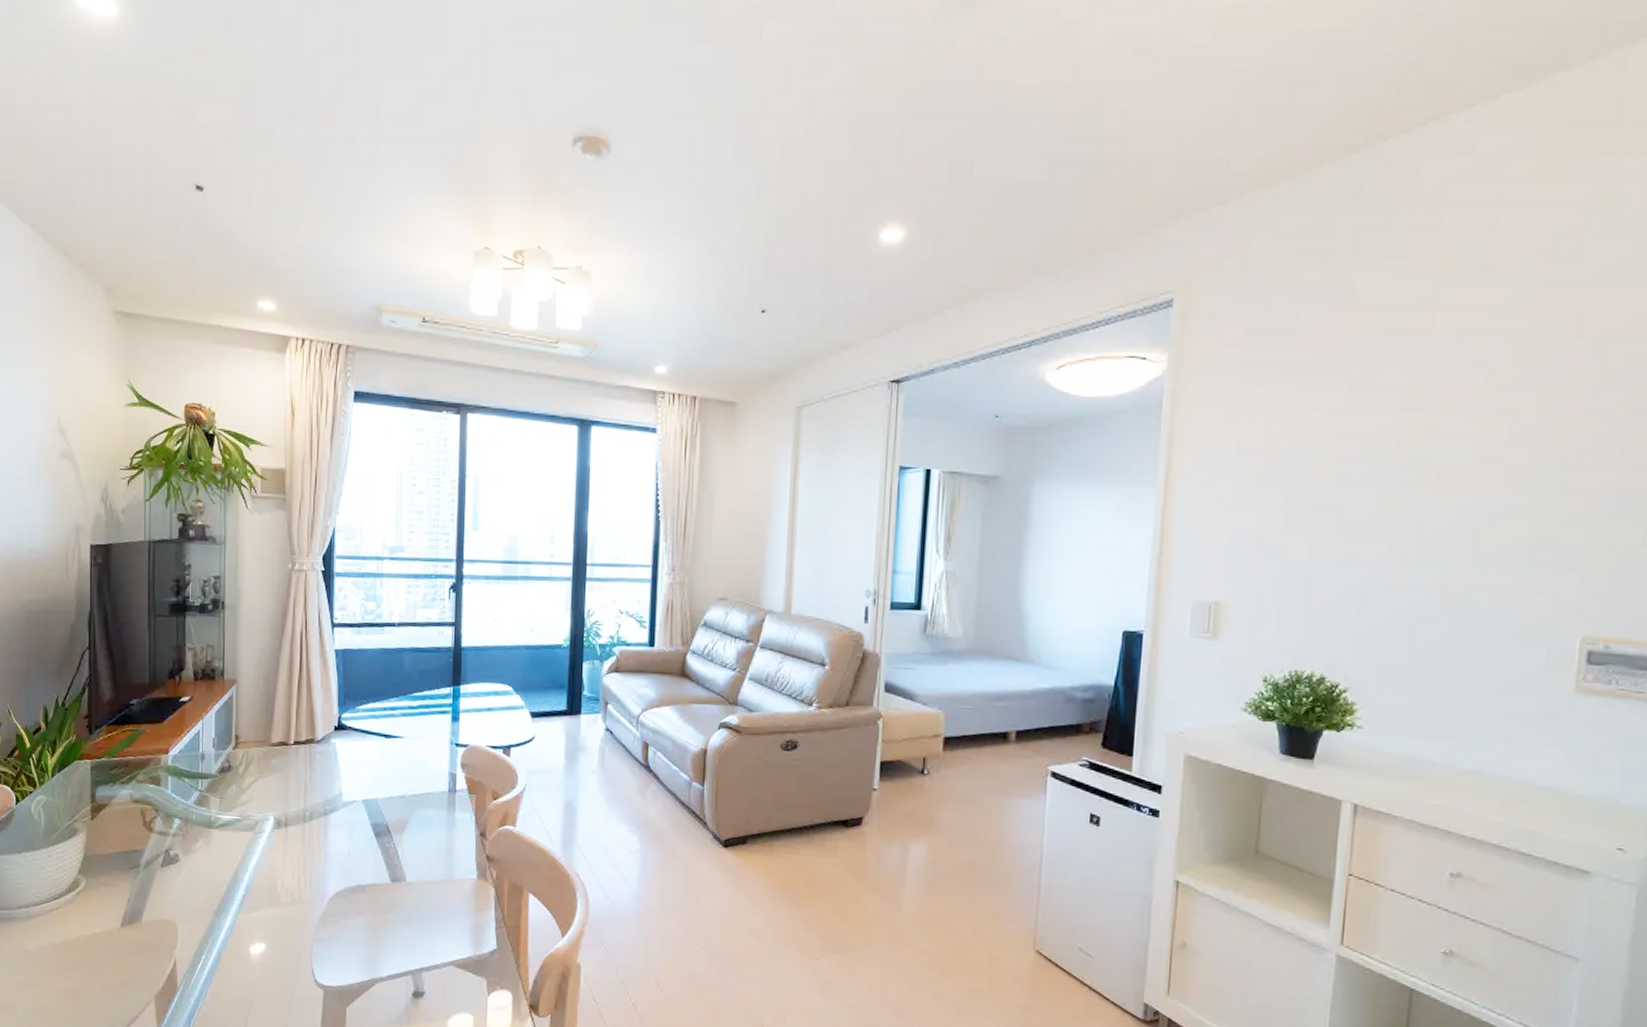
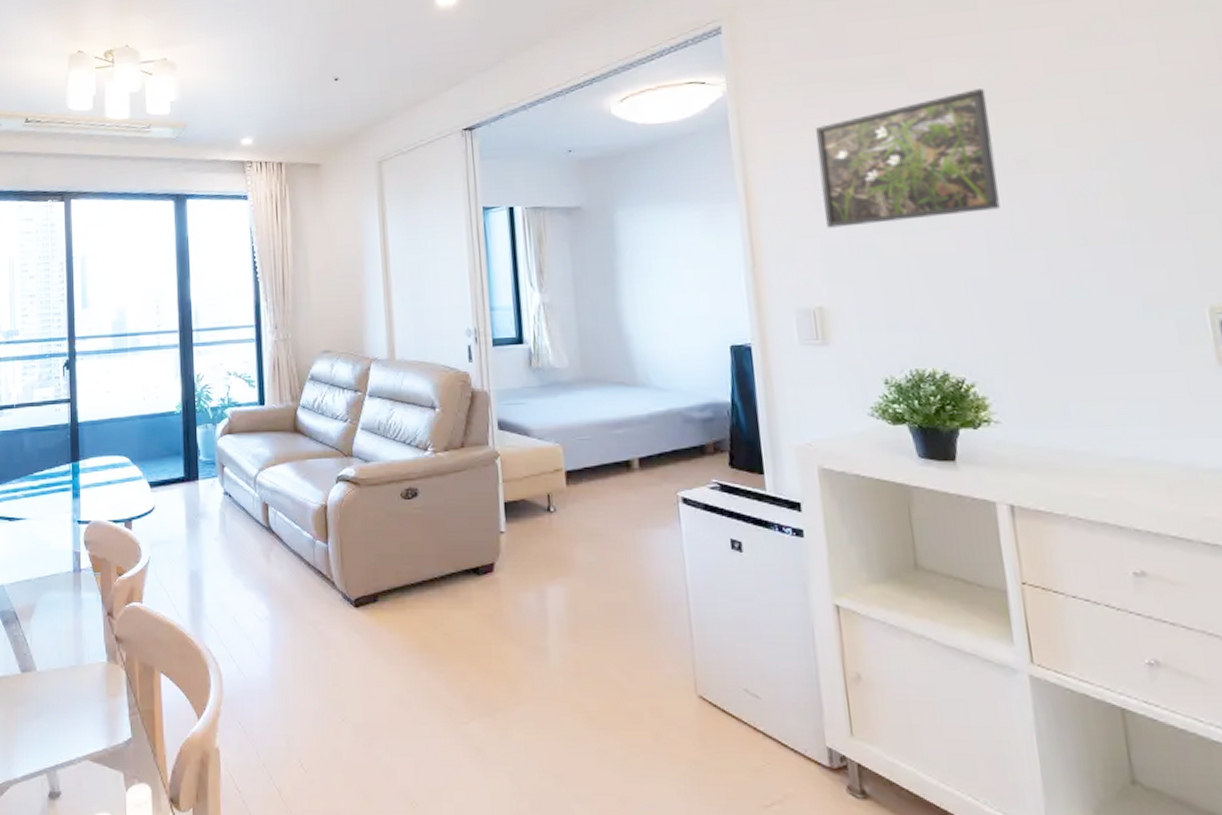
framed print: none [1239,395,1423,524] -> present [816,88,1000,228]

